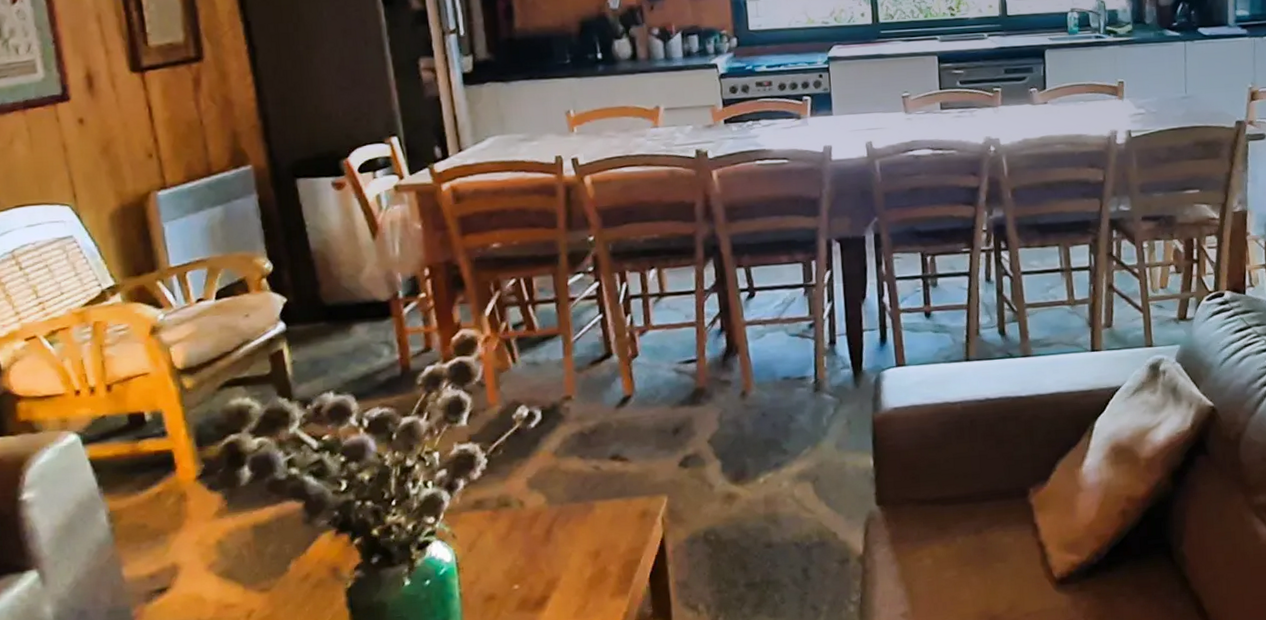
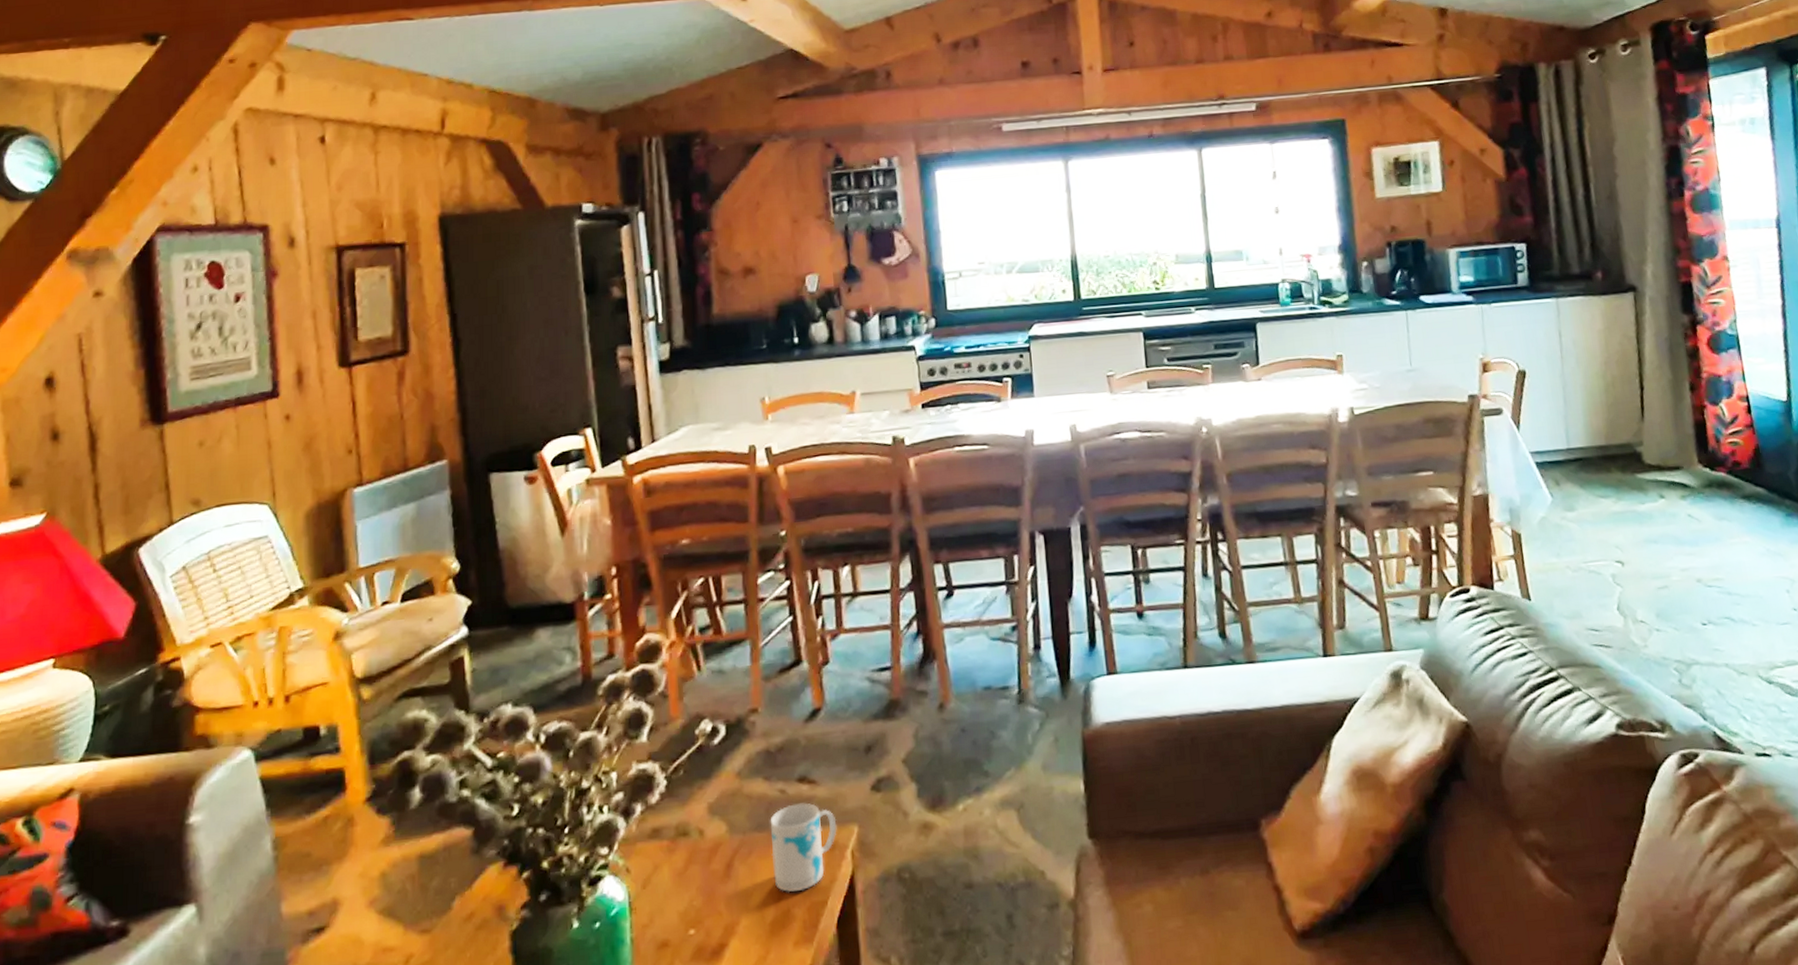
mug: none [585,477,648,554] -> present [770,803,837,893]

